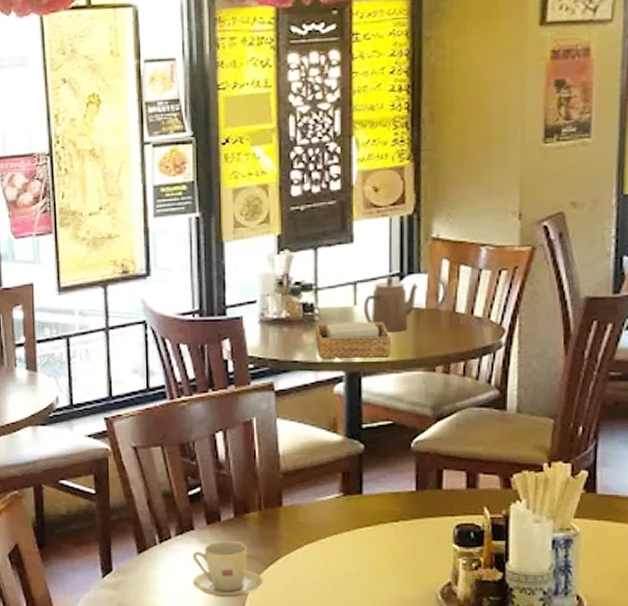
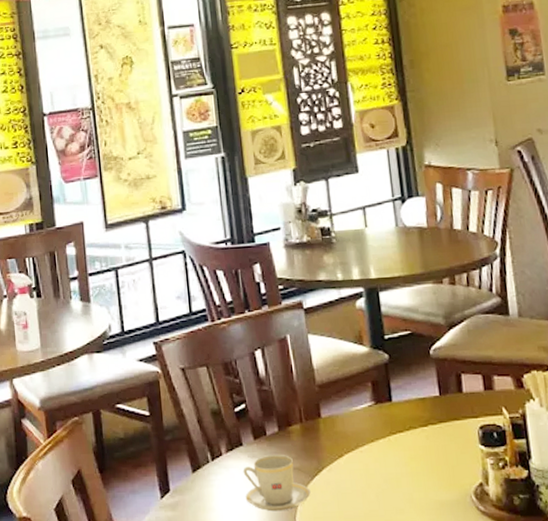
napkin holder: present [316,322,390,358] -> none [334,241,402,276]
teapot: present [363,277,419,333] -> none [373,201,419,250]

